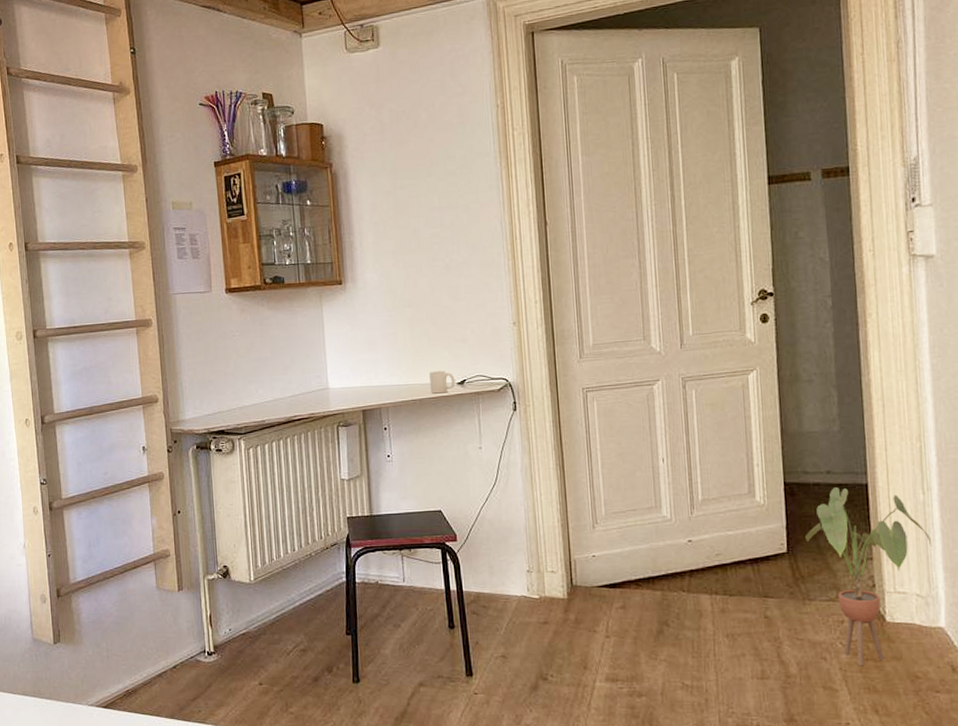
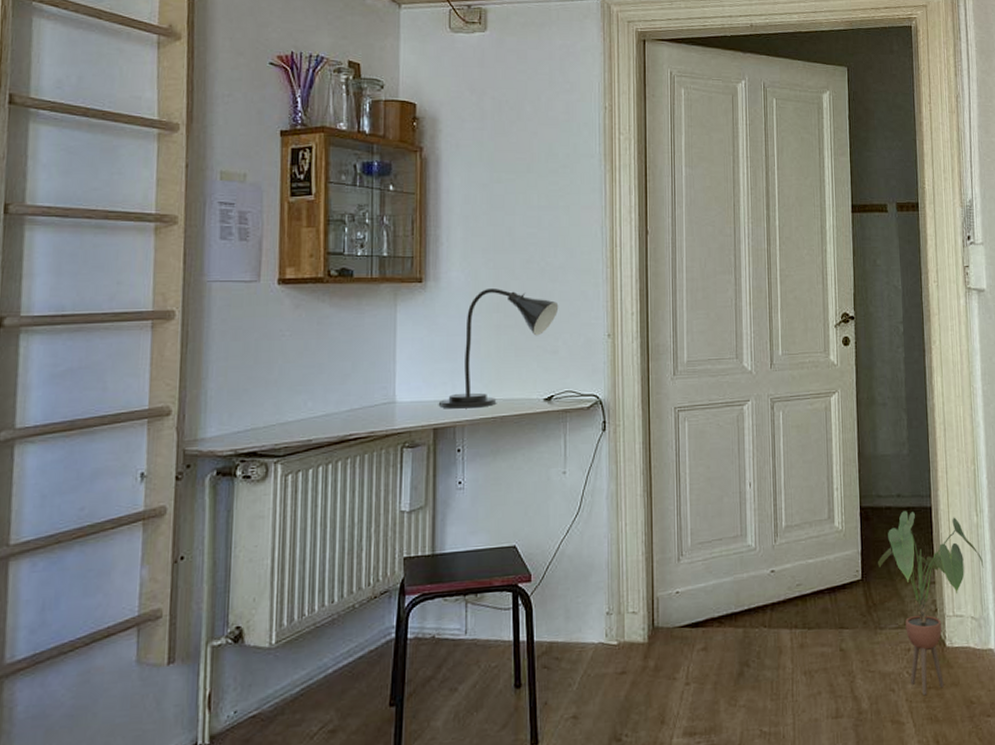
desk lamp: none [364,286,465,393] -> present [438,289,559,409]
mug: present [429,371,456,394] -> none [514,385,542,411]

